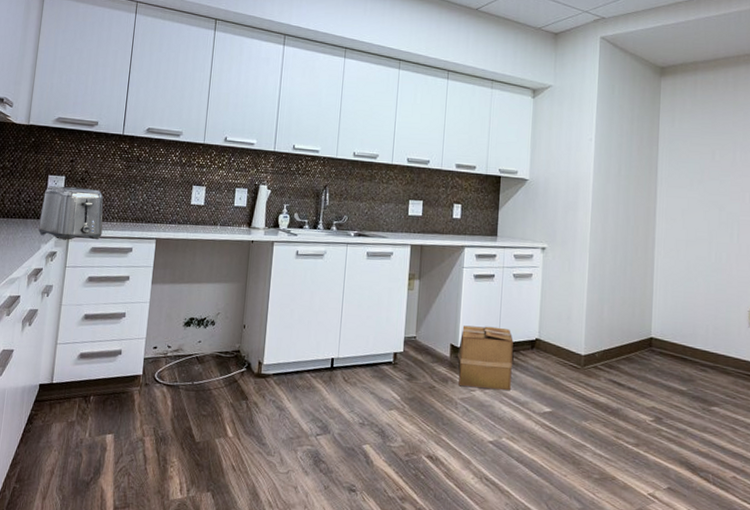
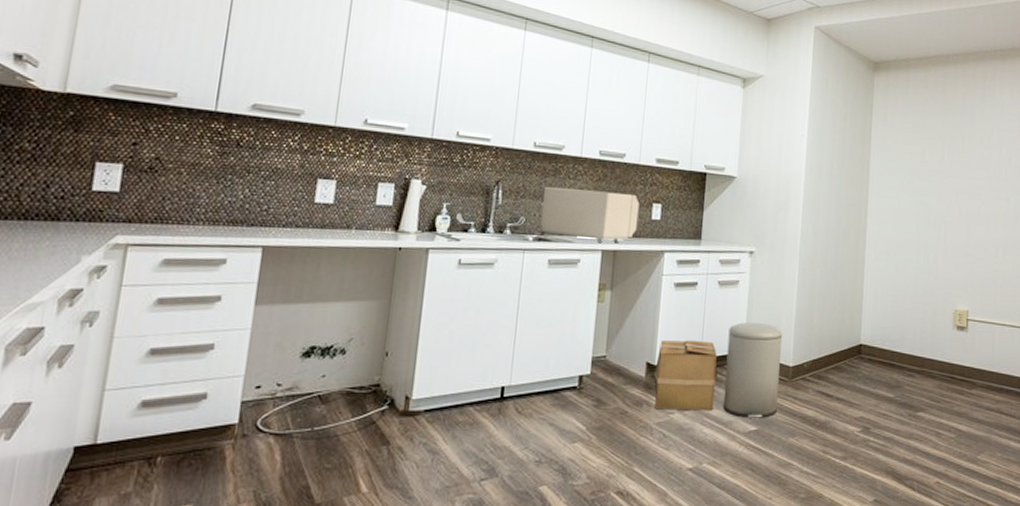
toaster: present [38,186,104,240] -> none [76,177,184,250]
microwave: none [359,190,442,239] -> present [539,187,640,244]
pedal bin: none [519,312,575,401] -> present [723,322,783,418]

